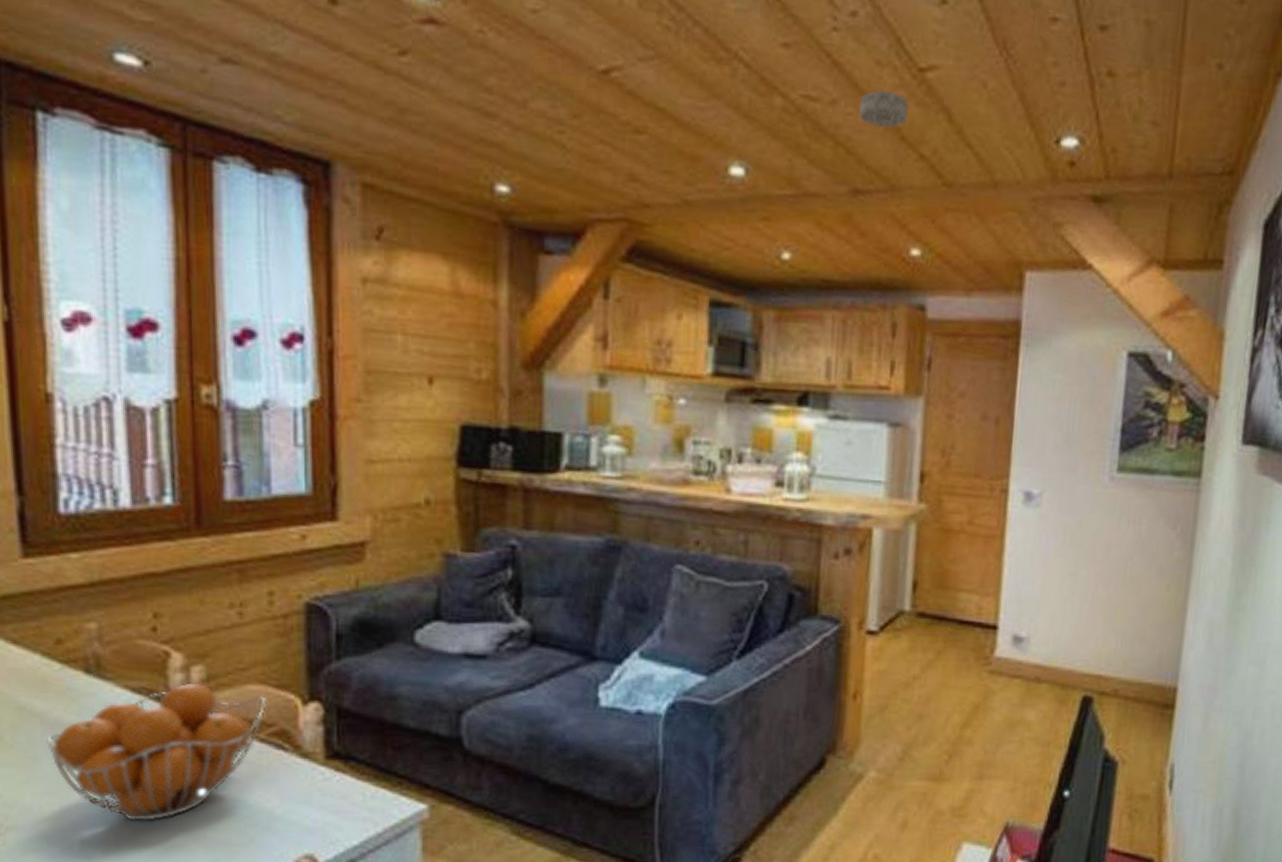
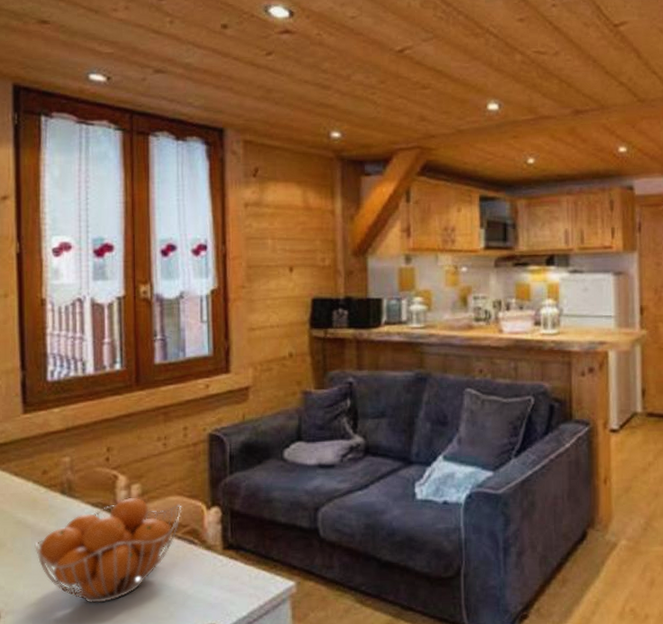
smoke detector: present [858,90,908,128] -> none [574,41,609,66]

